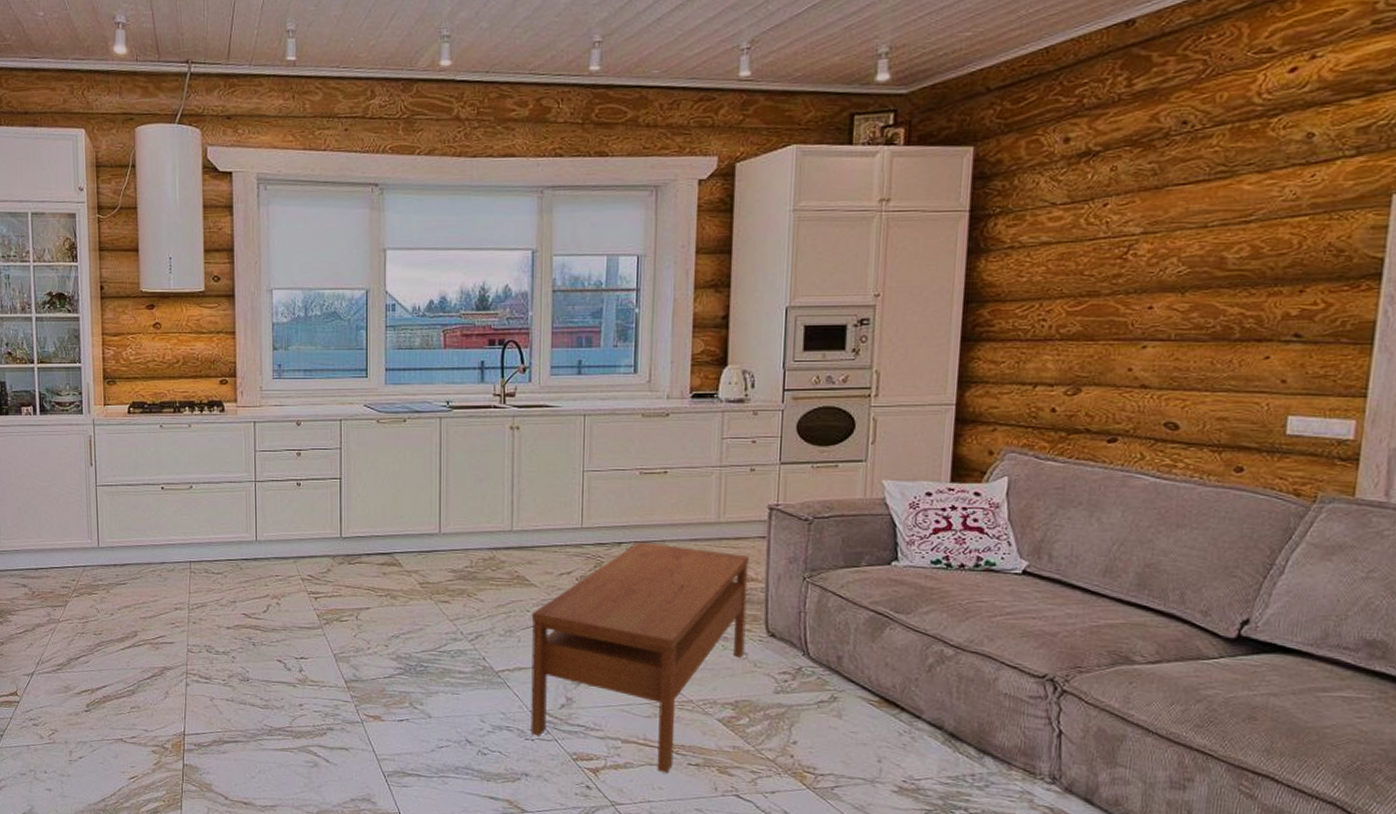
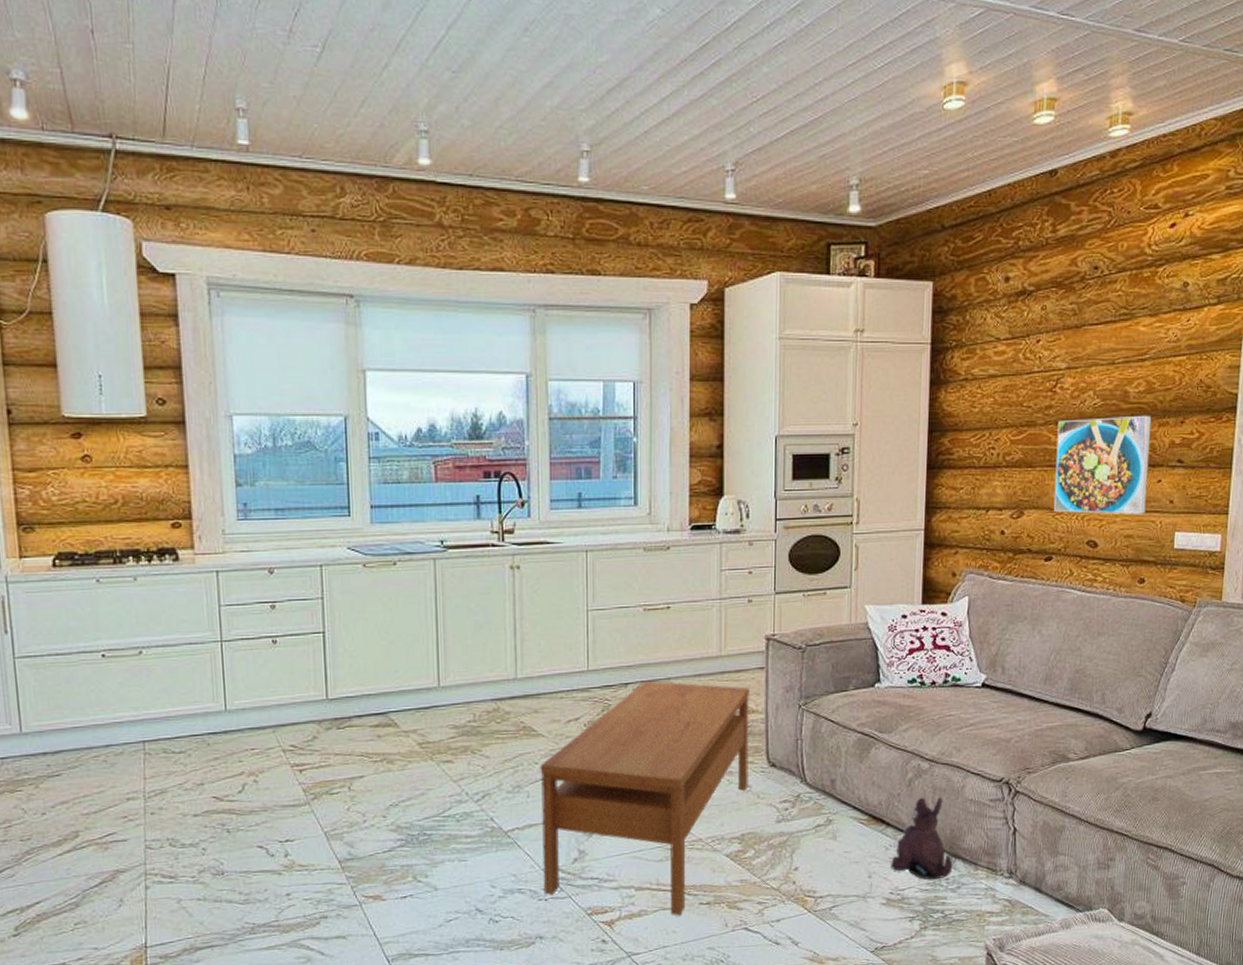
plush toy: none [905,684,981,774] -> present [891,797,953,880]
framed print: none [1120,283,1258,394] -> present [1053,415,1152,514]

